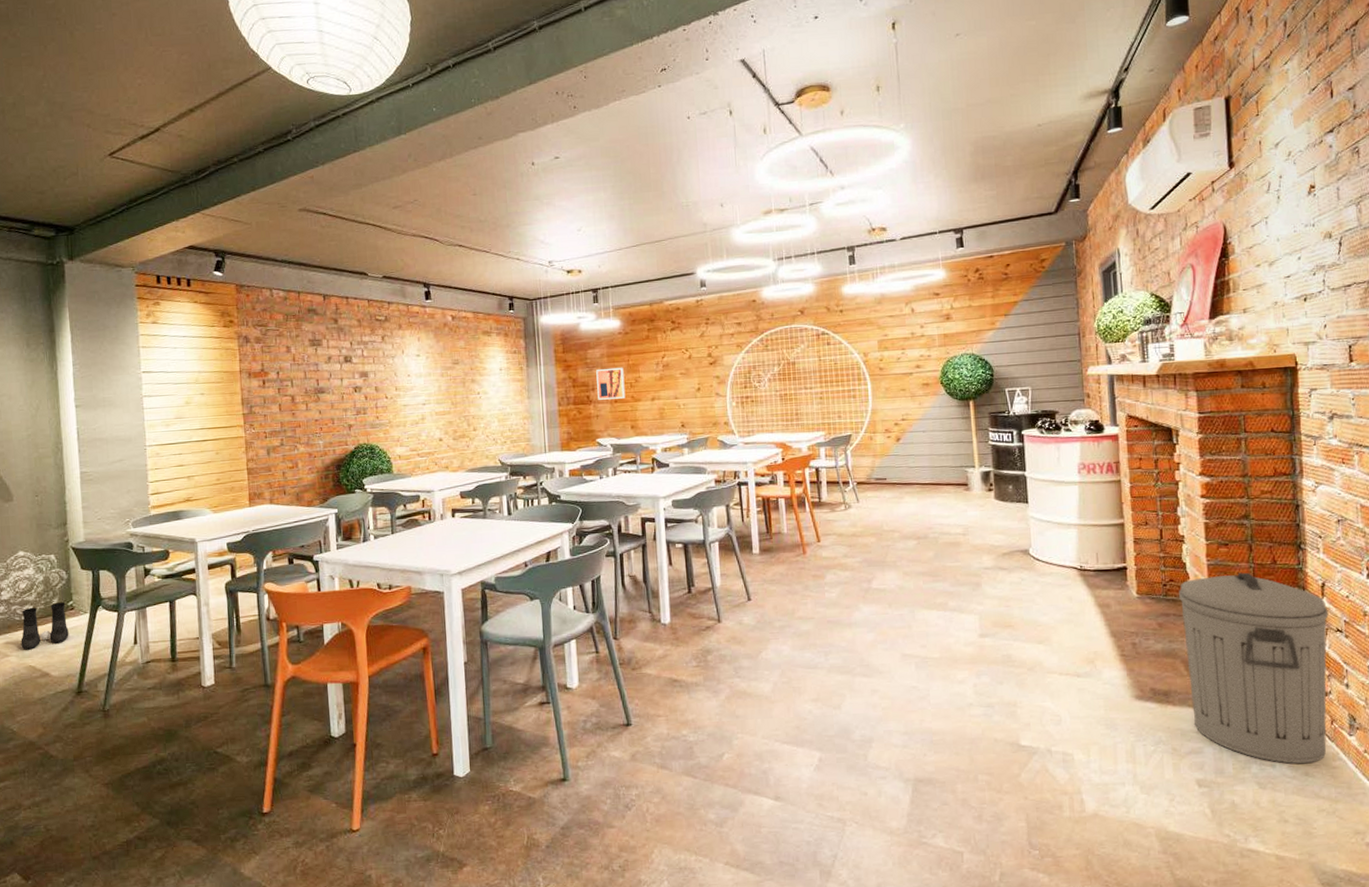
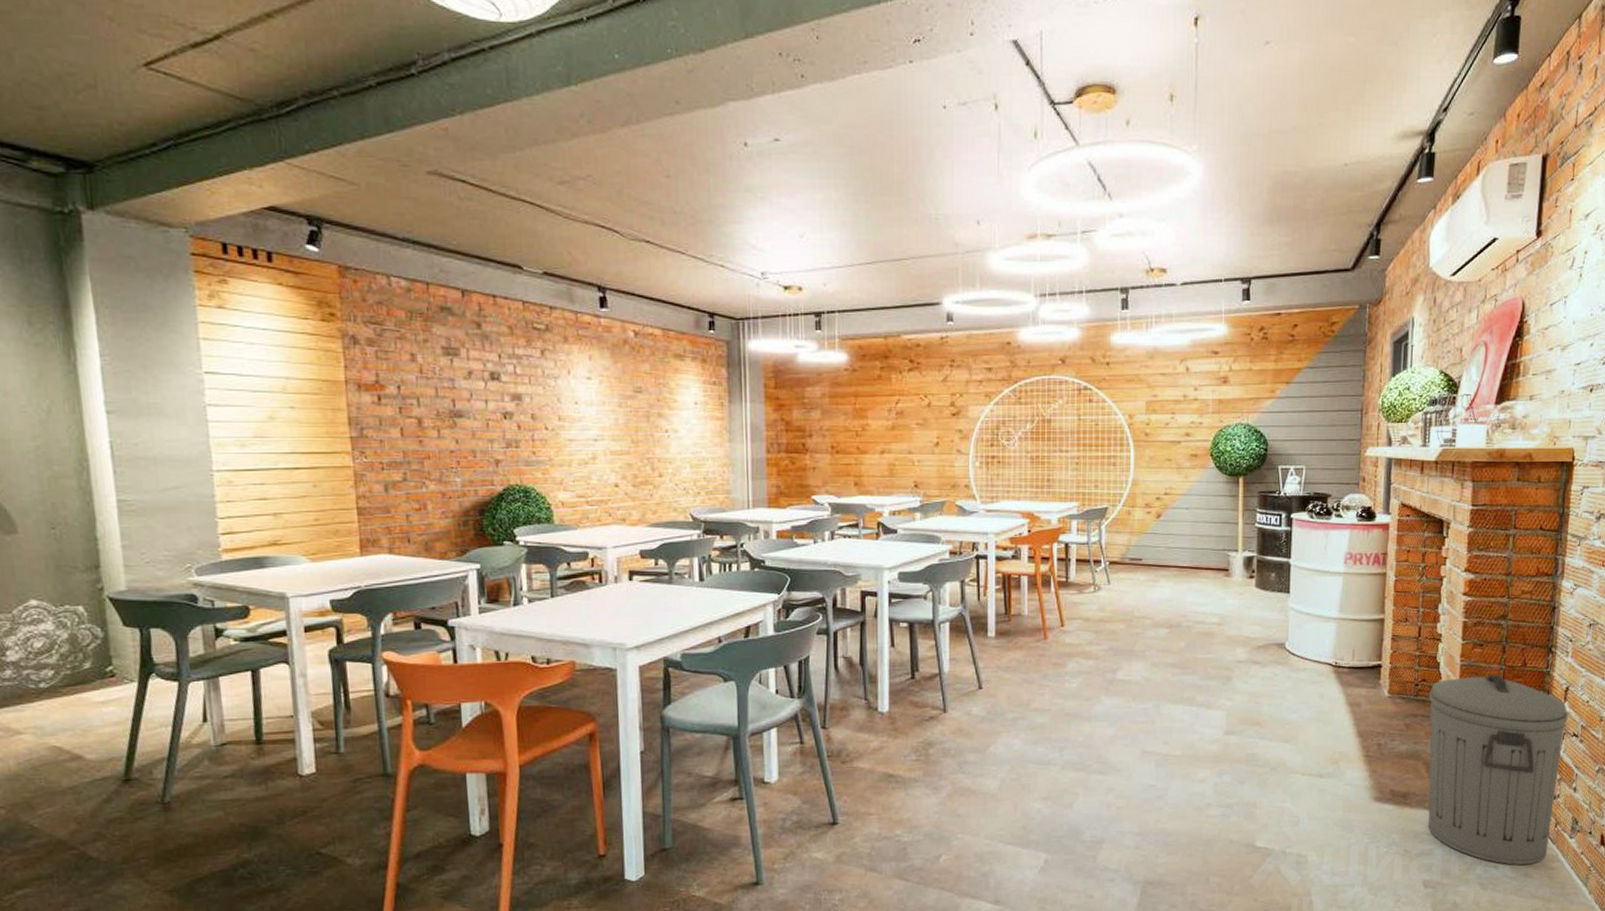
boots: present [21,602,69,650] -> none [38,666,109,726]
wall art: present [596,367,626,400] -> none [815,411,850,449]

